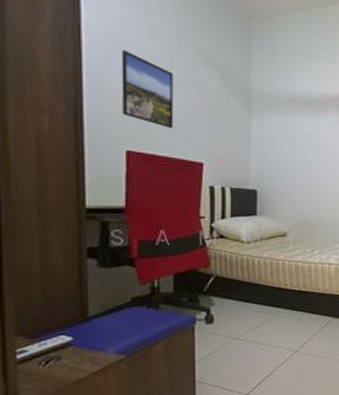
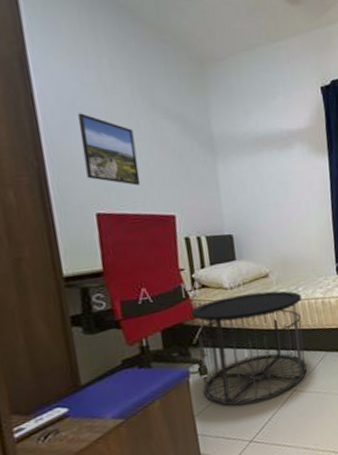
side table: none [205,250,317,358] -> present [190,290,307,406]

